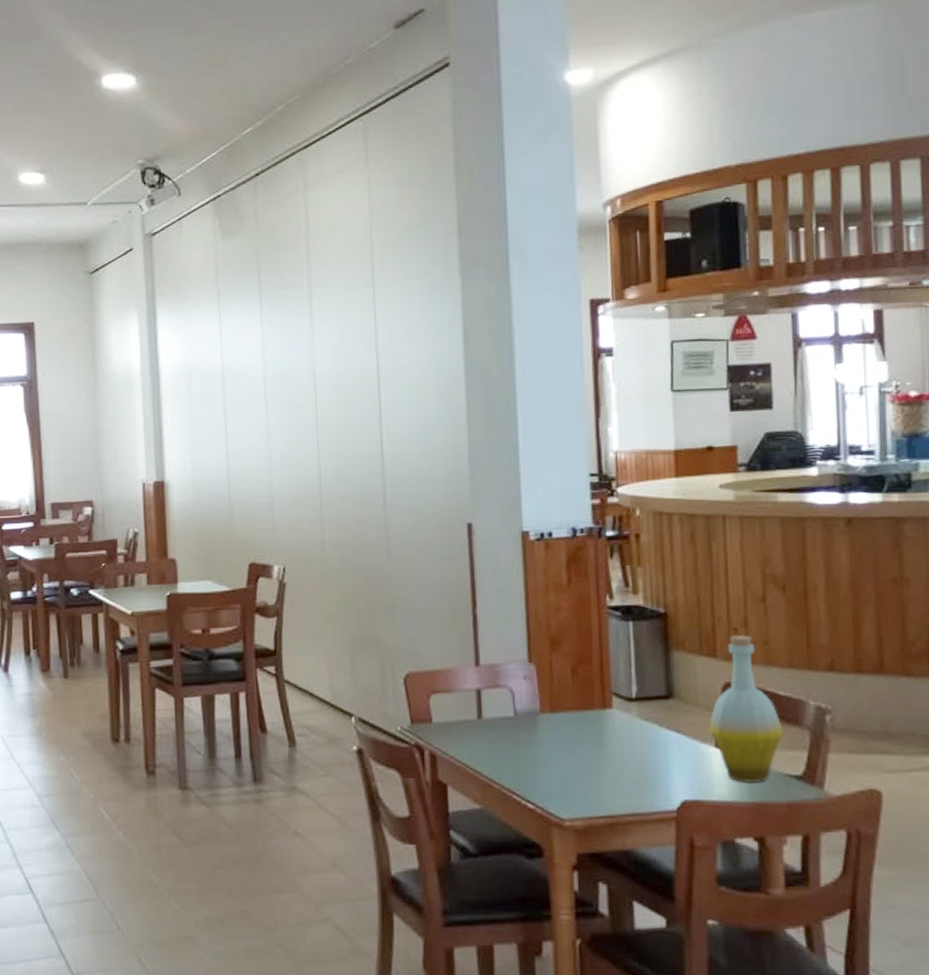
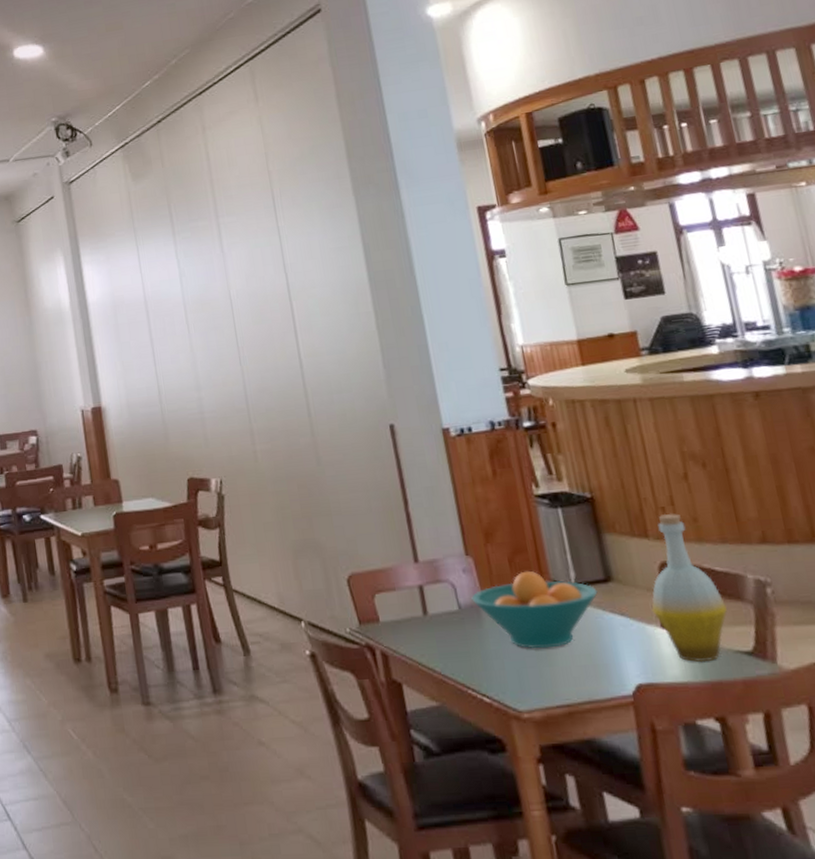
fruit bowl: none [529,682,657,760] -> present [471,570,598,649]

